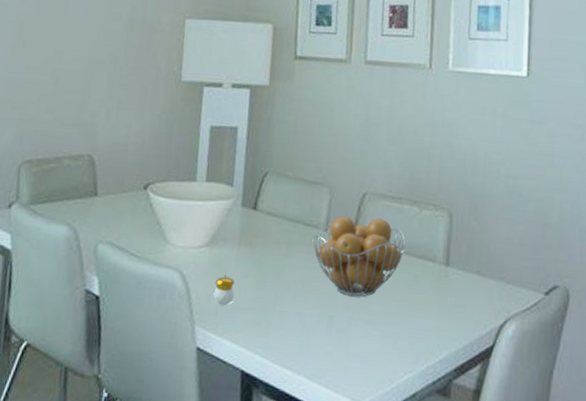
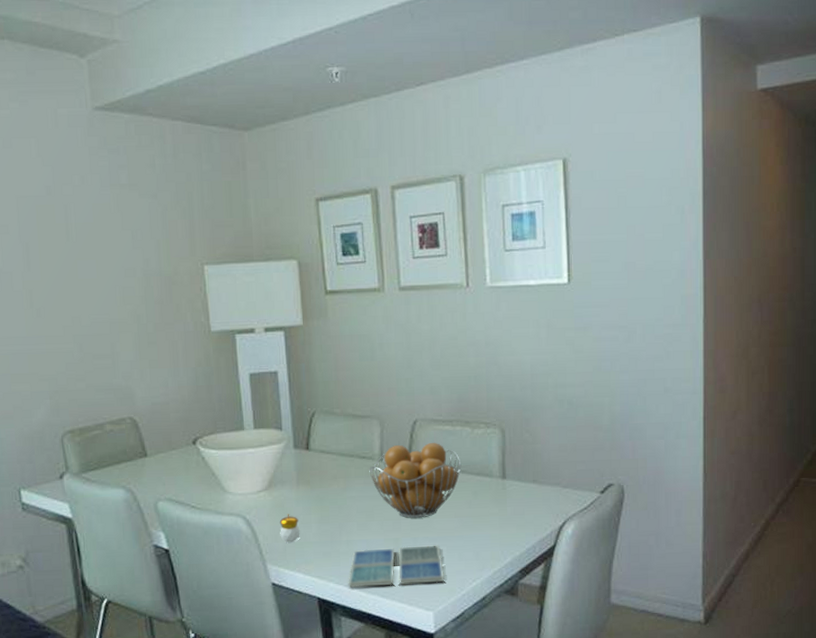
drink coaster: none [274,323,376,372] -> present [348,545,445,589]

